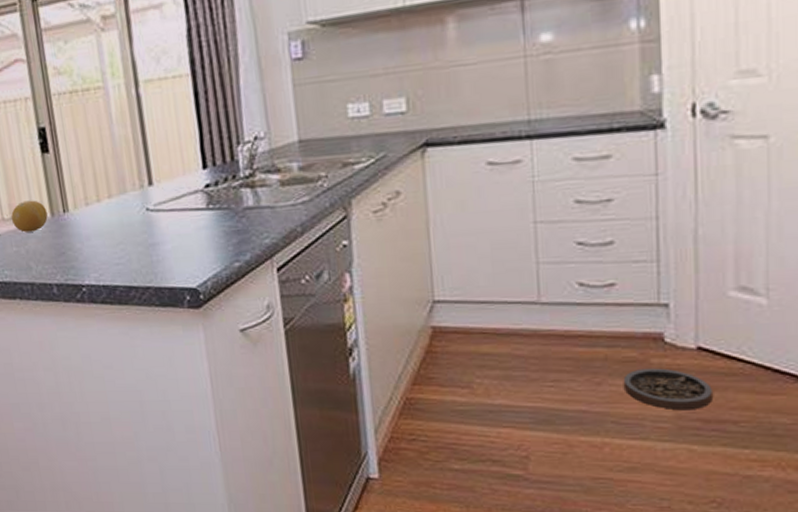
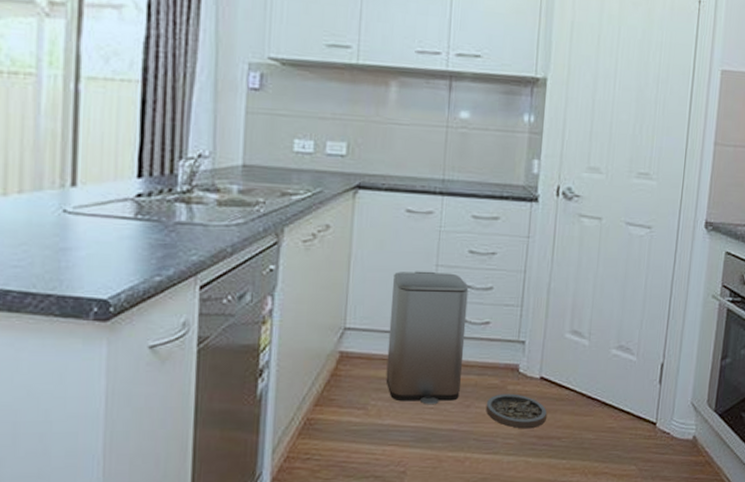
pedal bin: none [482,229,586,383] -> present [386,271,469,405]

